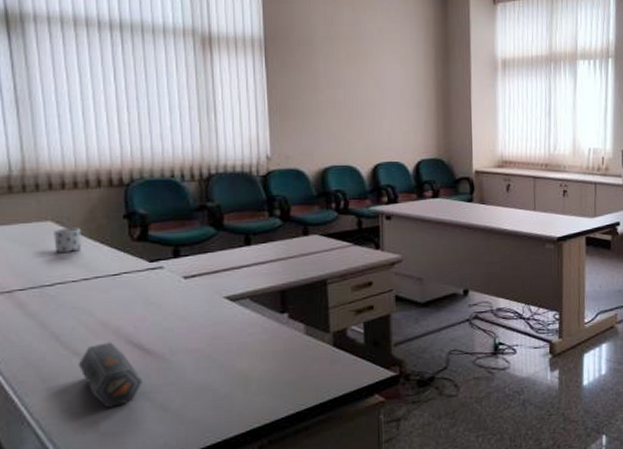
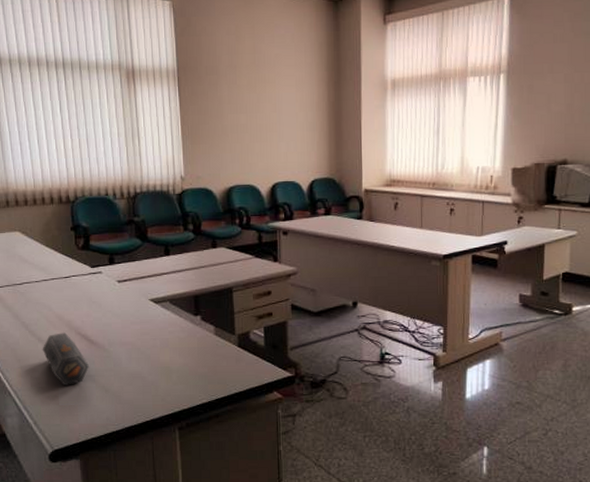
mug: present [54,227,82,253] -> none [21,237,41,258]

